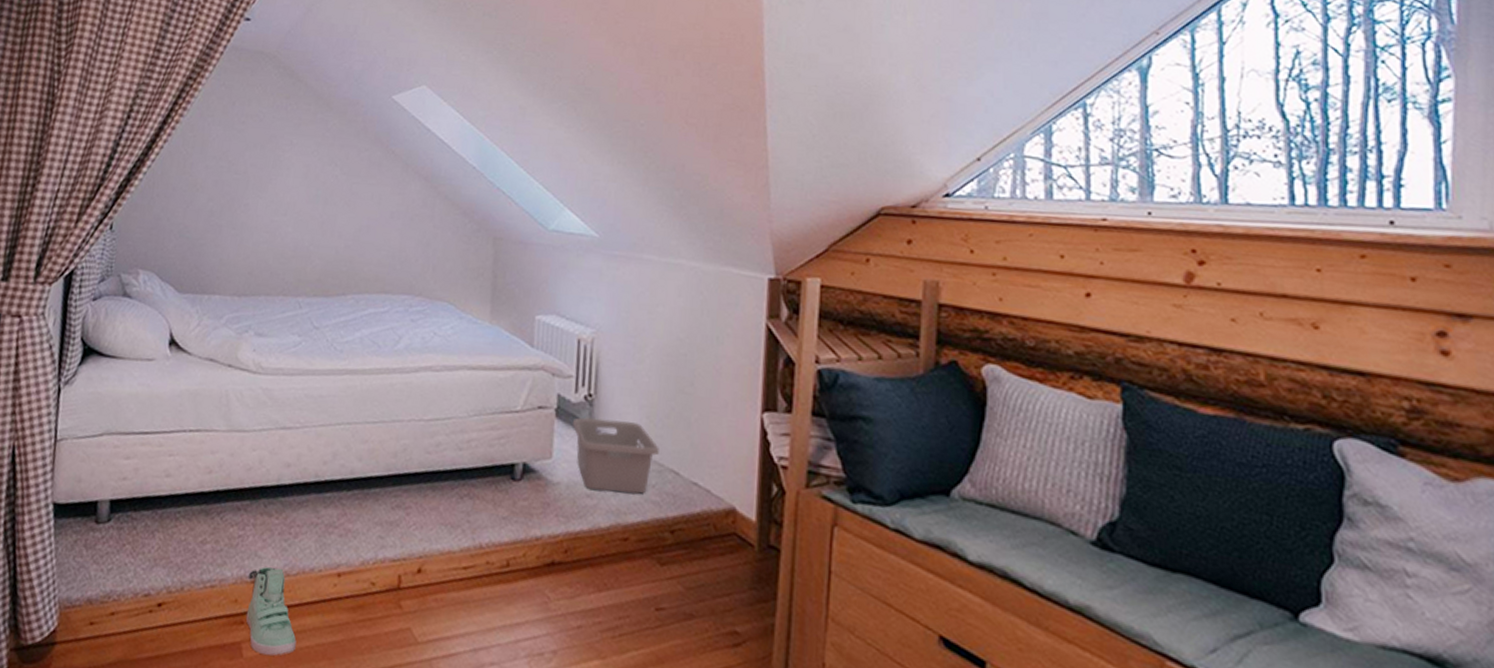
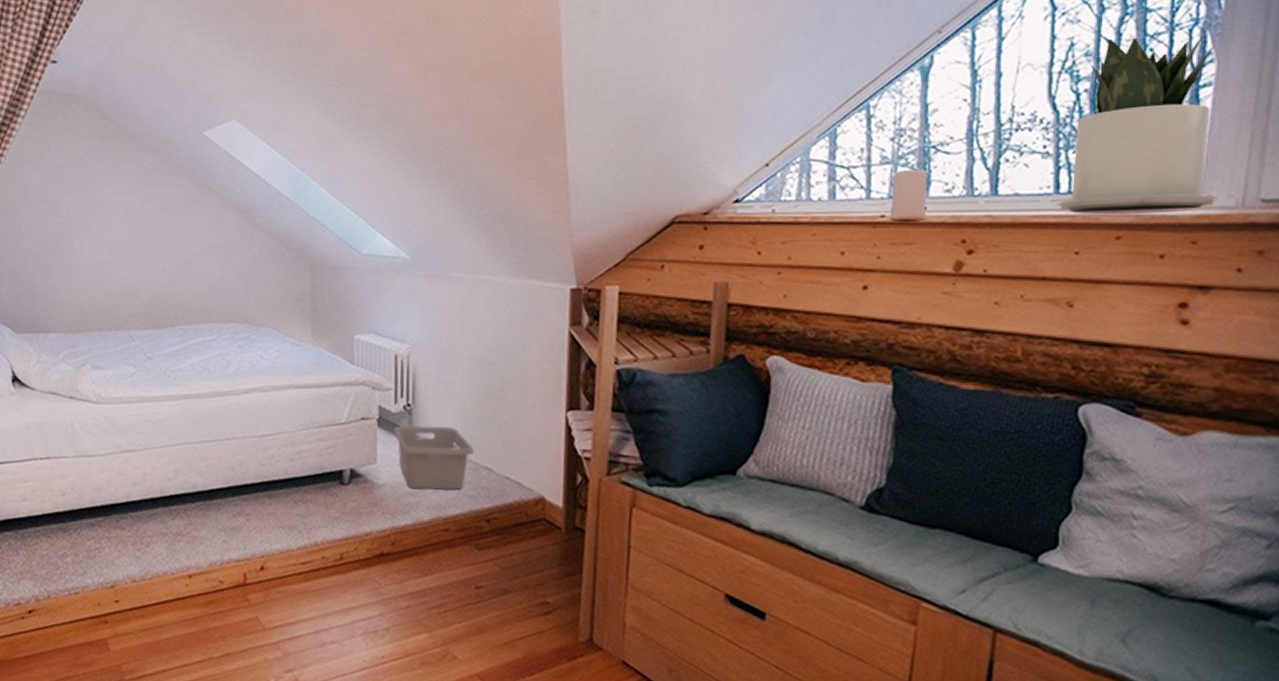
sneaker: present [245,567,297,657] -> none [108,573,157,649]
candle: none [1111,172,1152,228] -> present [889,169,928,223]
planter: none [1294,47,1470,233] -> present [1057,32,1218,215]

